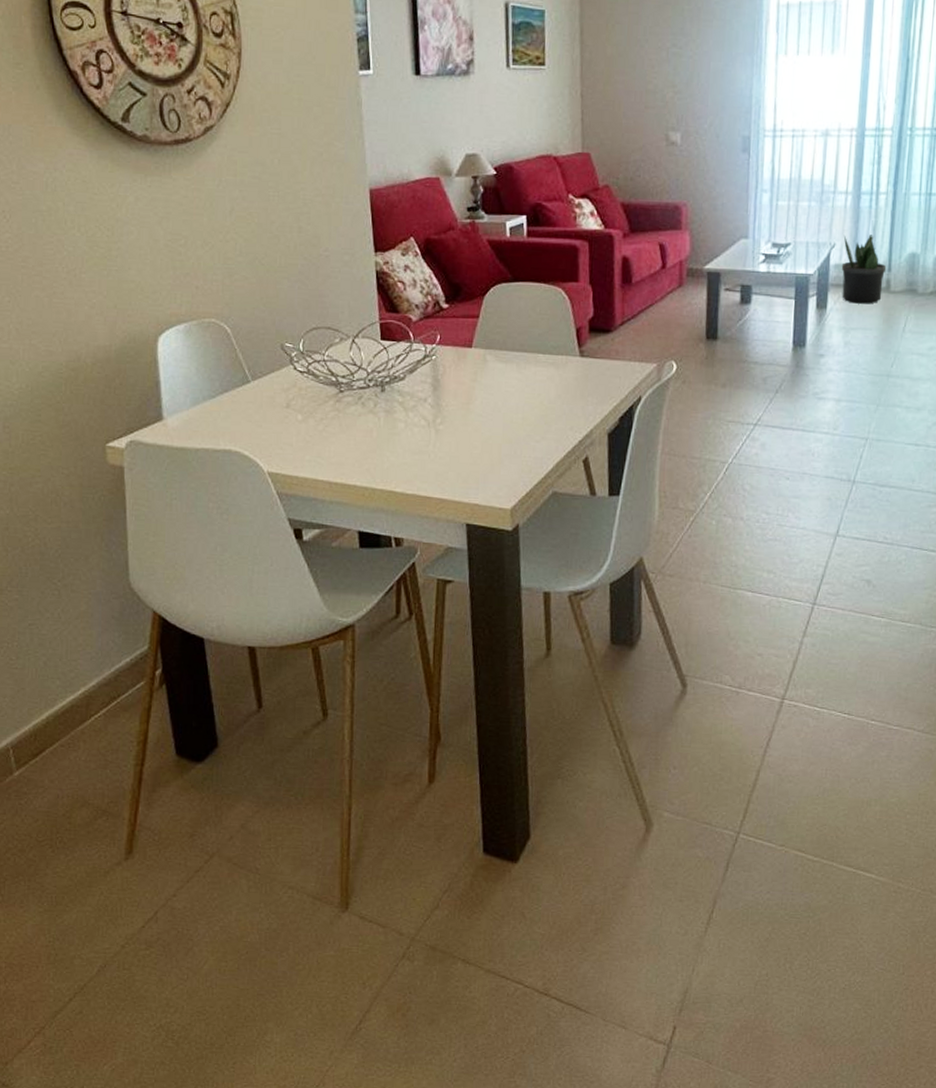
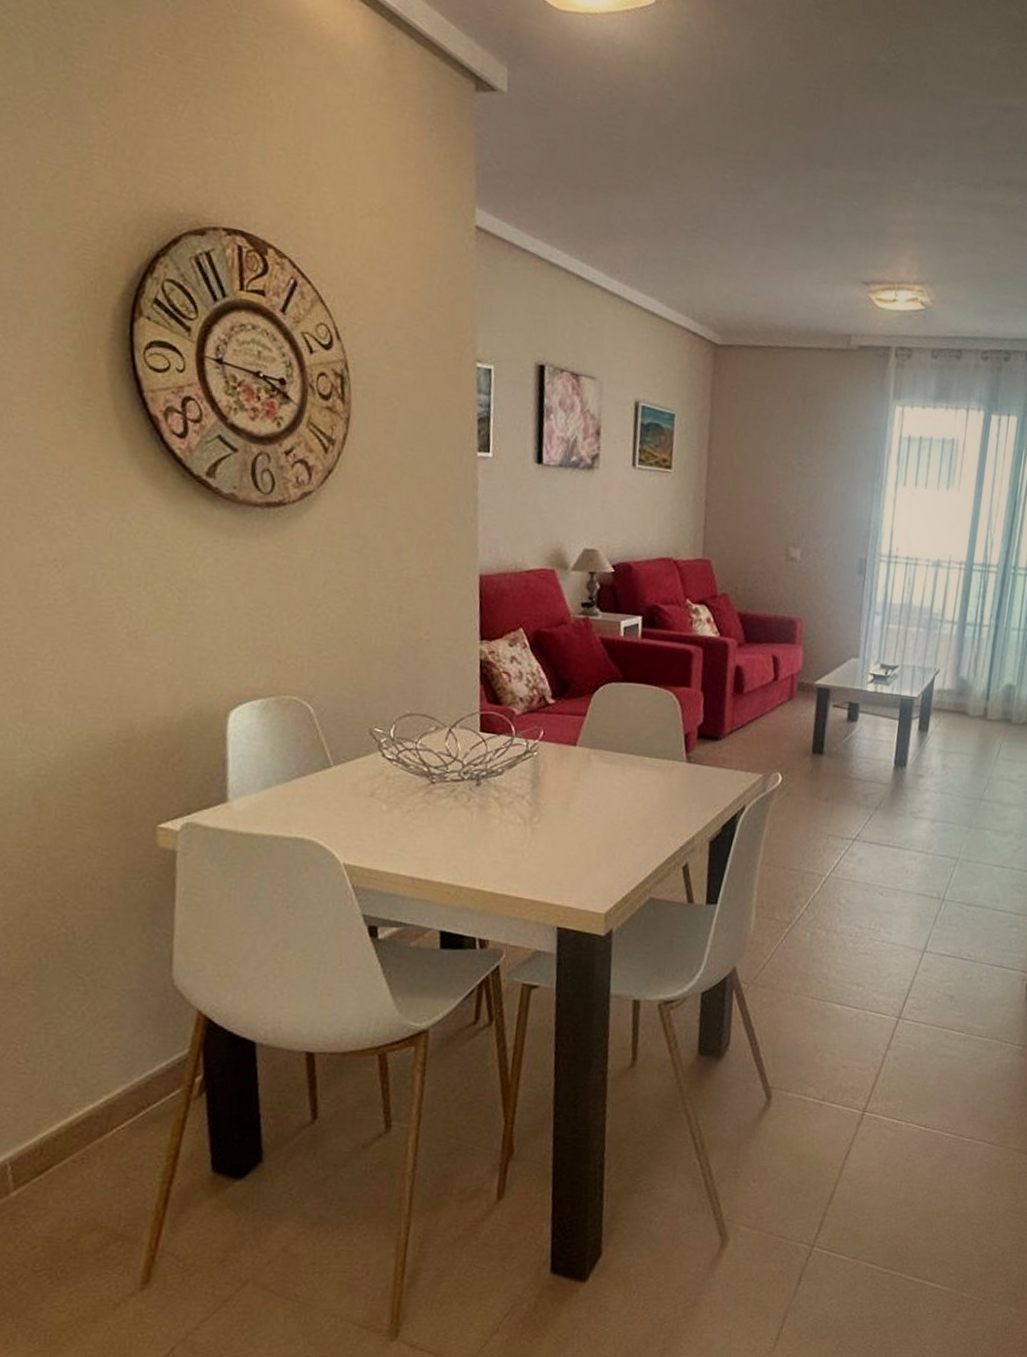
planter: present [841,235,887,304] -> none [942,662,985,730]

